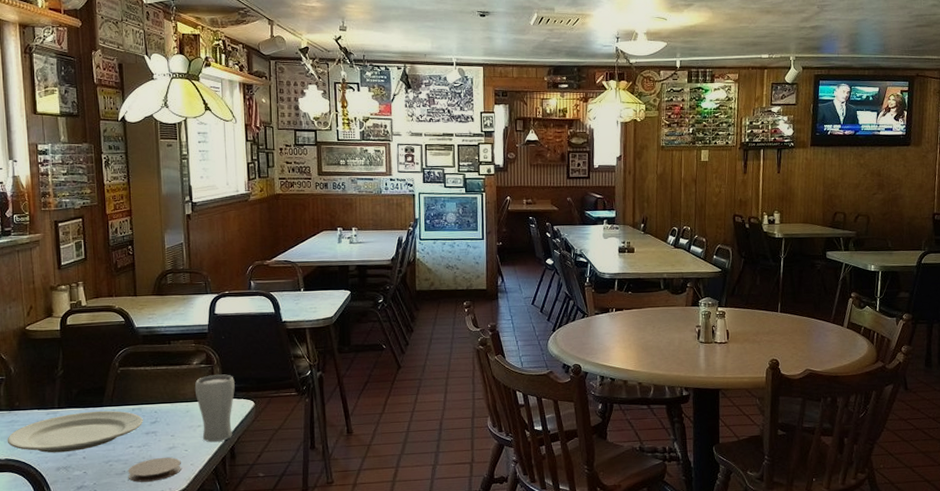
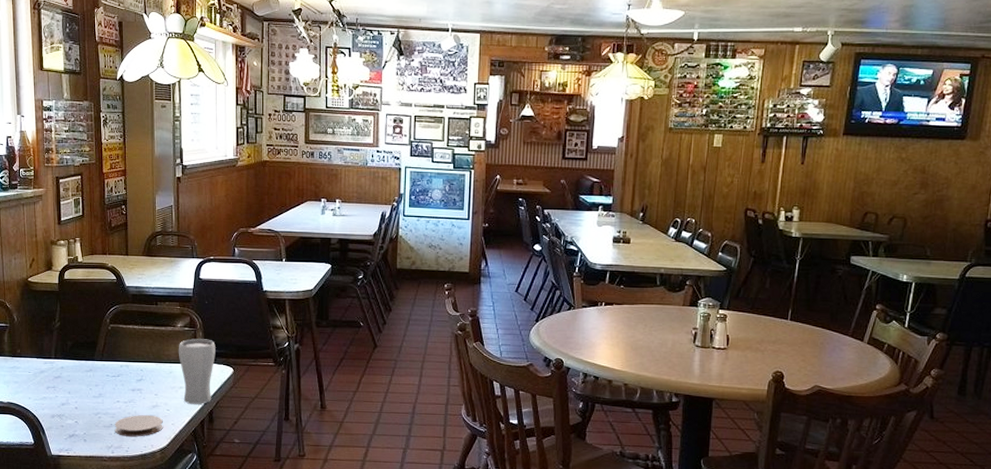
plate: present [7,410,143,453] -> none [9,364,130,401]

